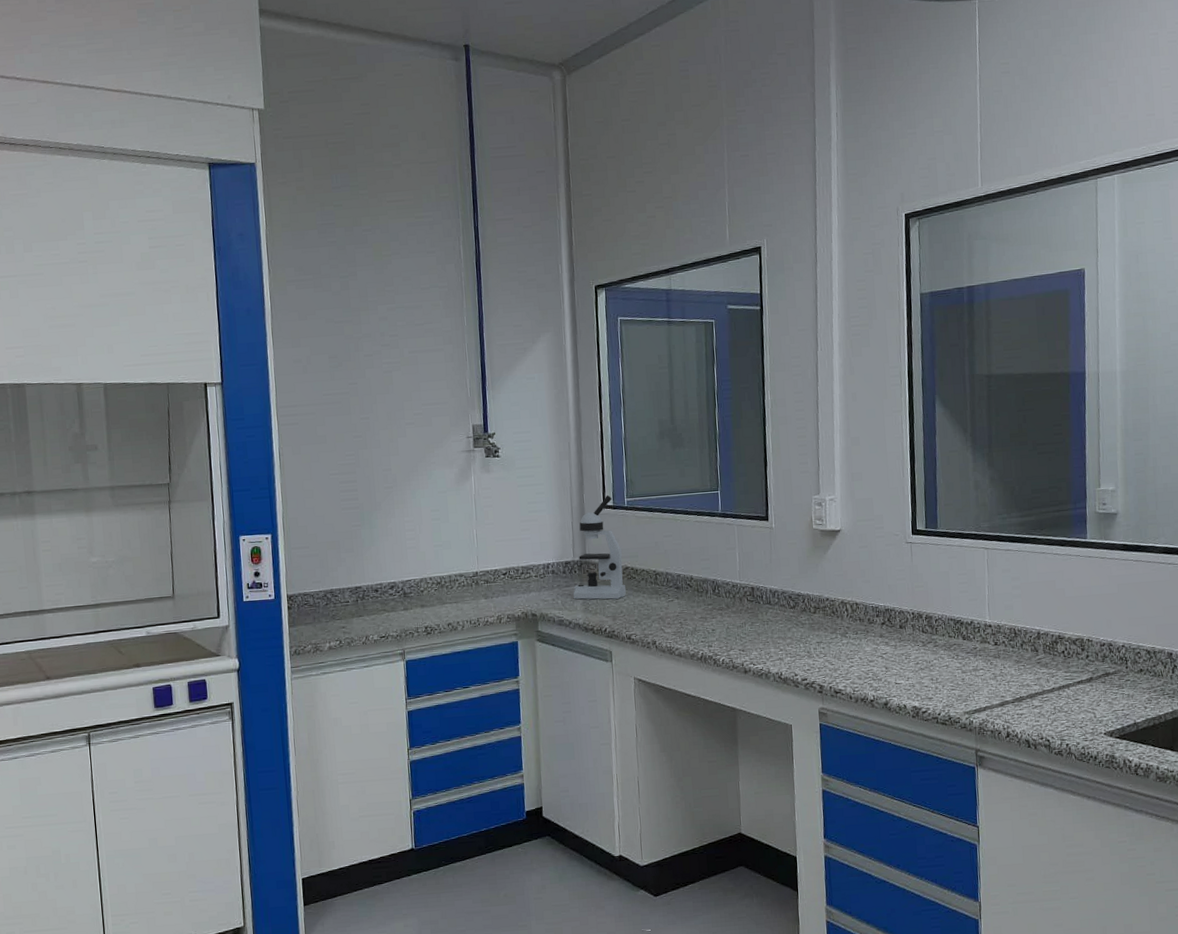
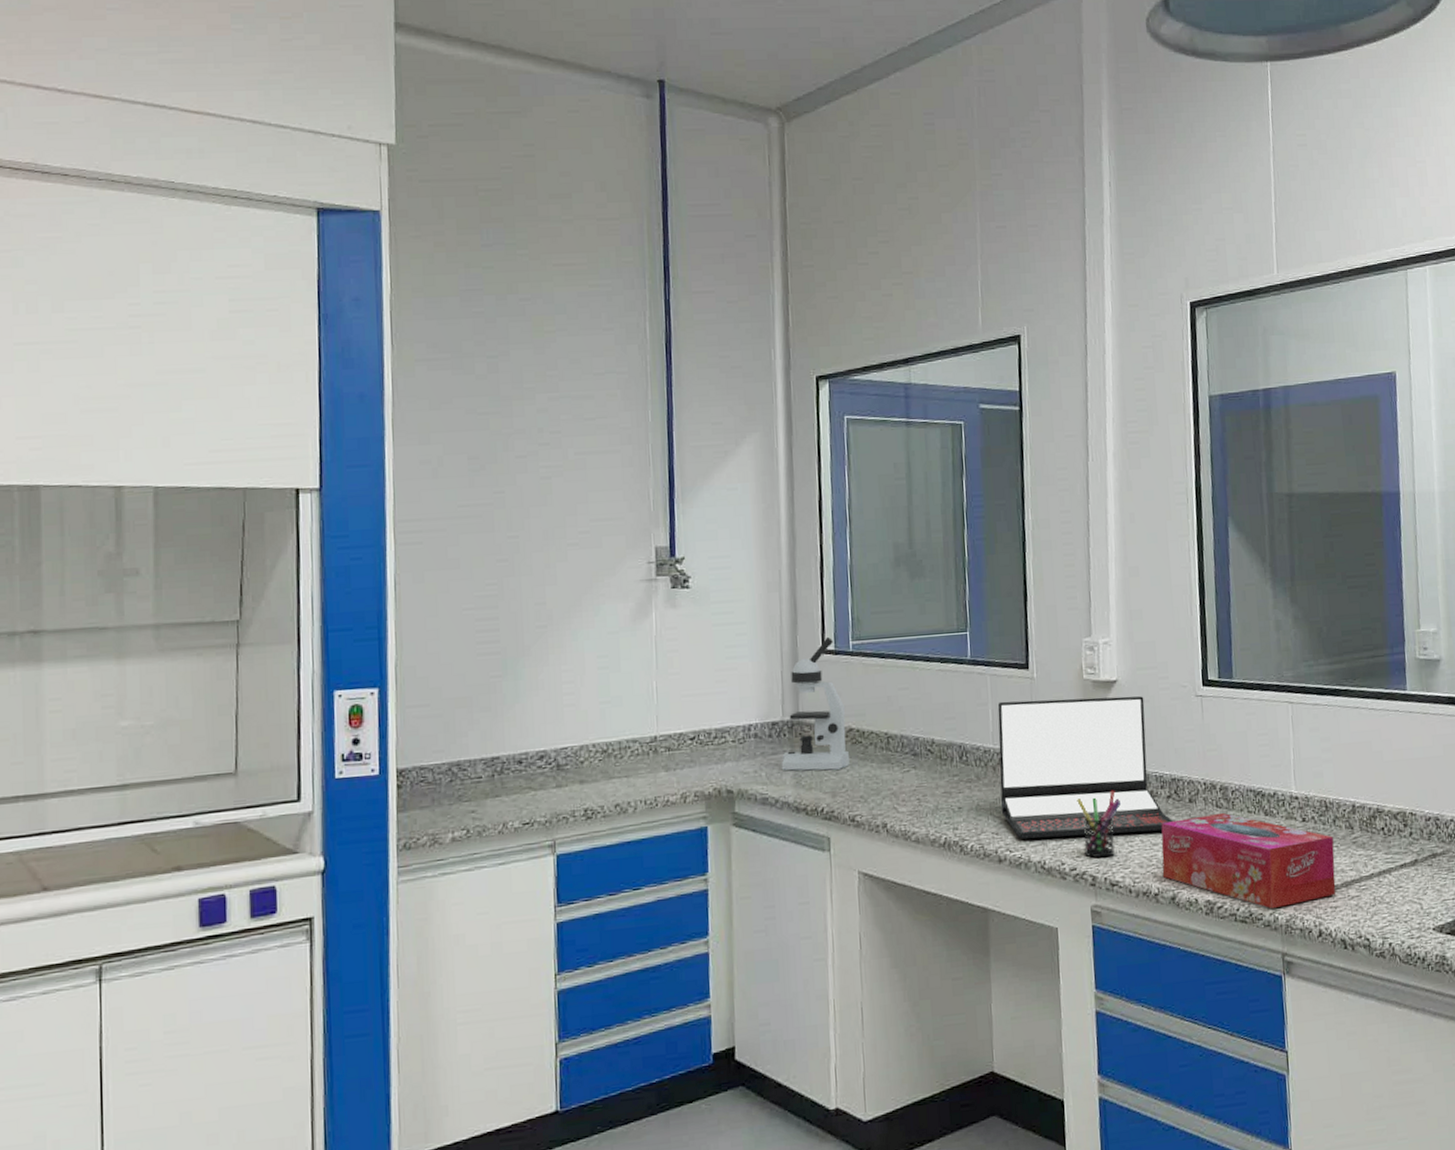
laptop: none [743,542,886,655] -> present [997,696,1173,839]
pen holder: none [807,617,844,671] -> present [1077,790,1122,858]
tissue box: none [876,636,1022,715] -> present [1161,812,1336,909]

